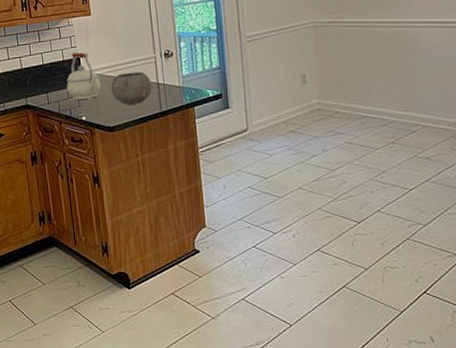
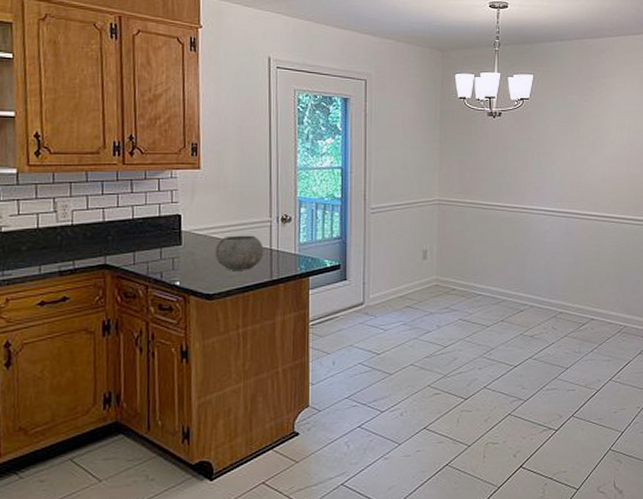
kettle: present [66,52,101,100] -> none [160,208,203,262]

